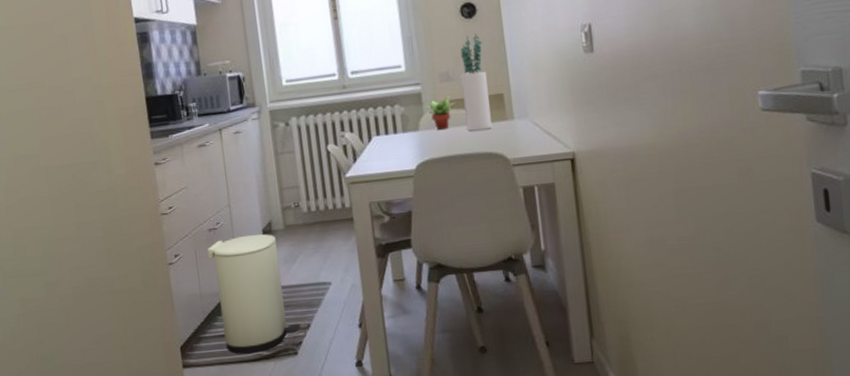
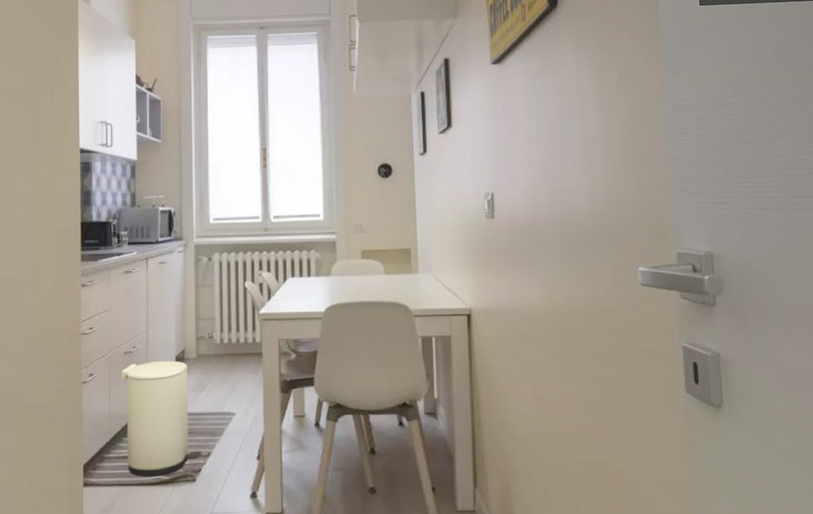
succulent plant: present [422,94,457,130] -> none [336,245,367,277]
vase: present [460,33,492,132] -> none [373,192,398,282]

